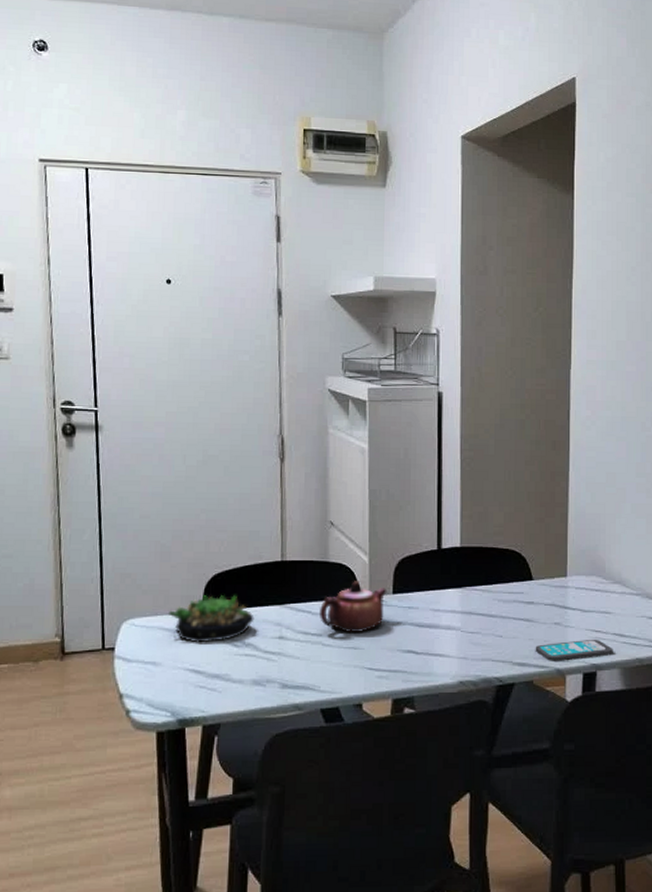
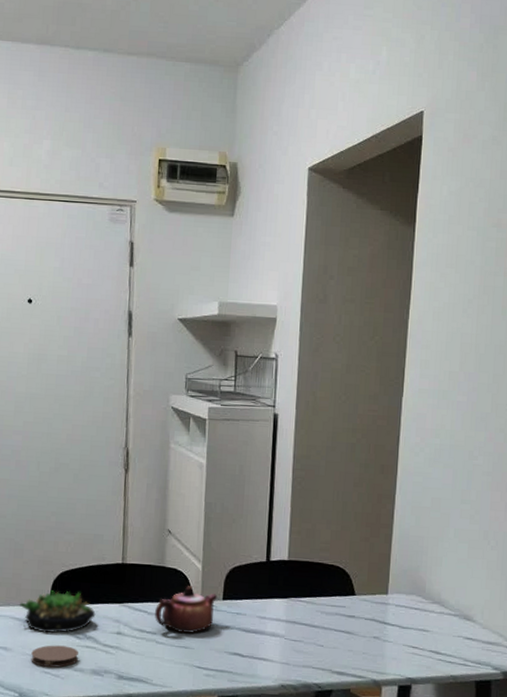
coaster: none [183,655,238,681] -> present [31,645,79,668]
smartphone: present [535,639,613,661] -> none [353,654,429,673]

